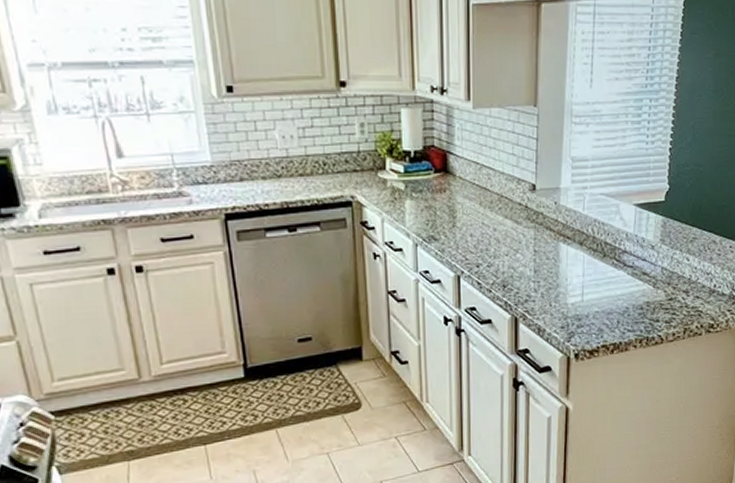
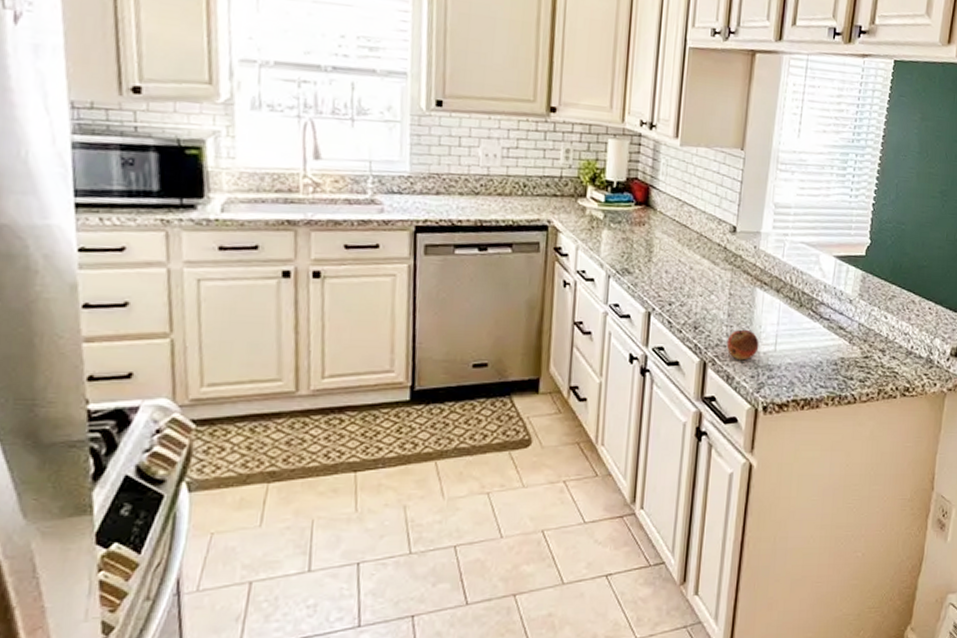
fruit: none [535,283,567,313] -> present [726,329,759,361]

